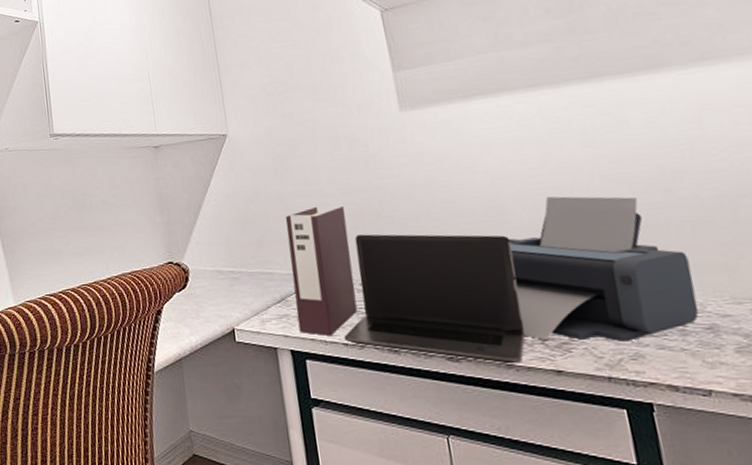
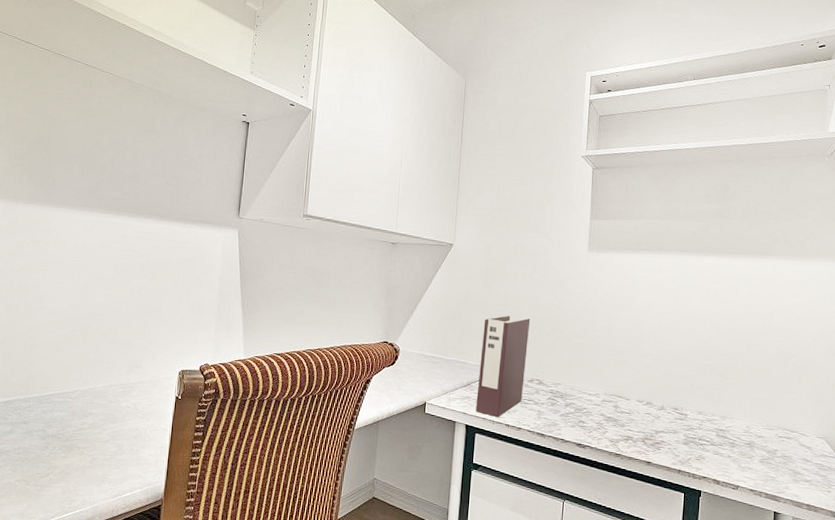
laptop computer: present [343,234,526,364] -> none [507,343,640,454]
printer: present [508,196,699,341] -> none [632,336,749,447]

